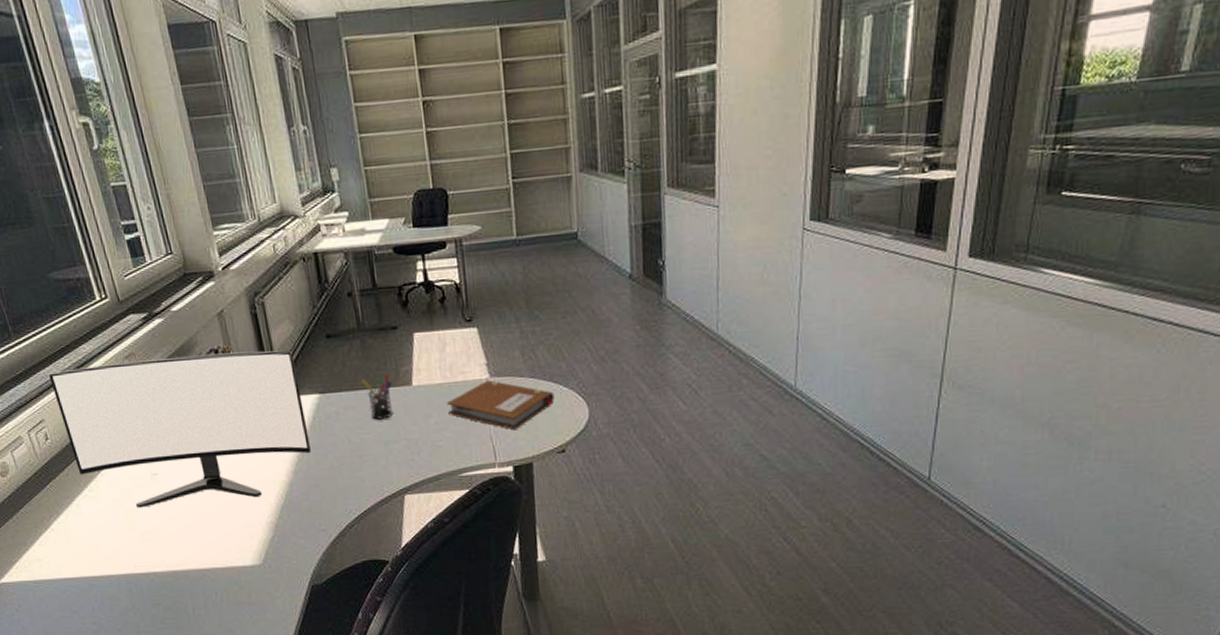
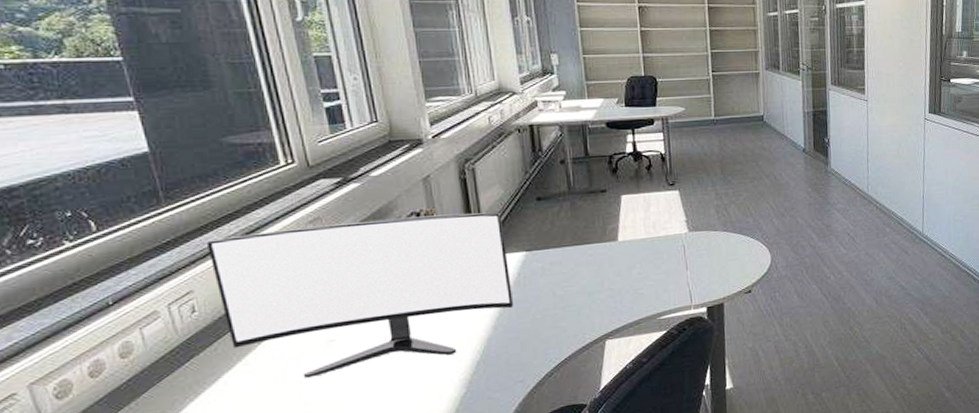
pen holder: present [361,373,393,421] -> none [569,231,599,274]
notebook: present [446,380,555,431] -> none [649,234,743,276]

